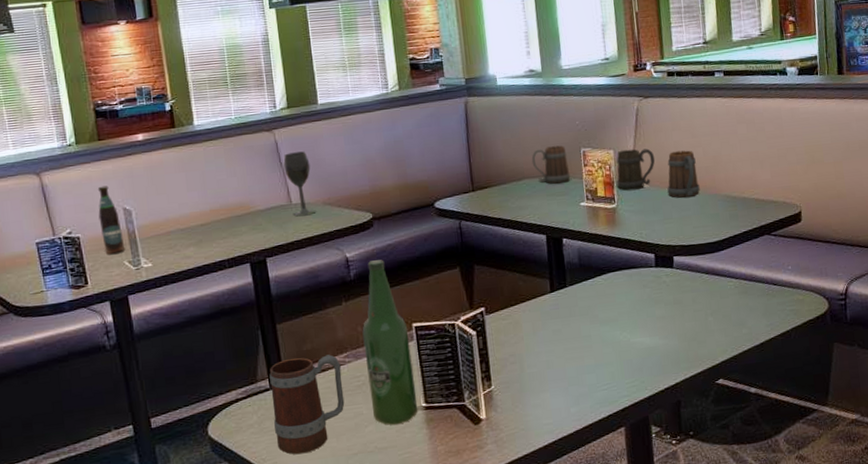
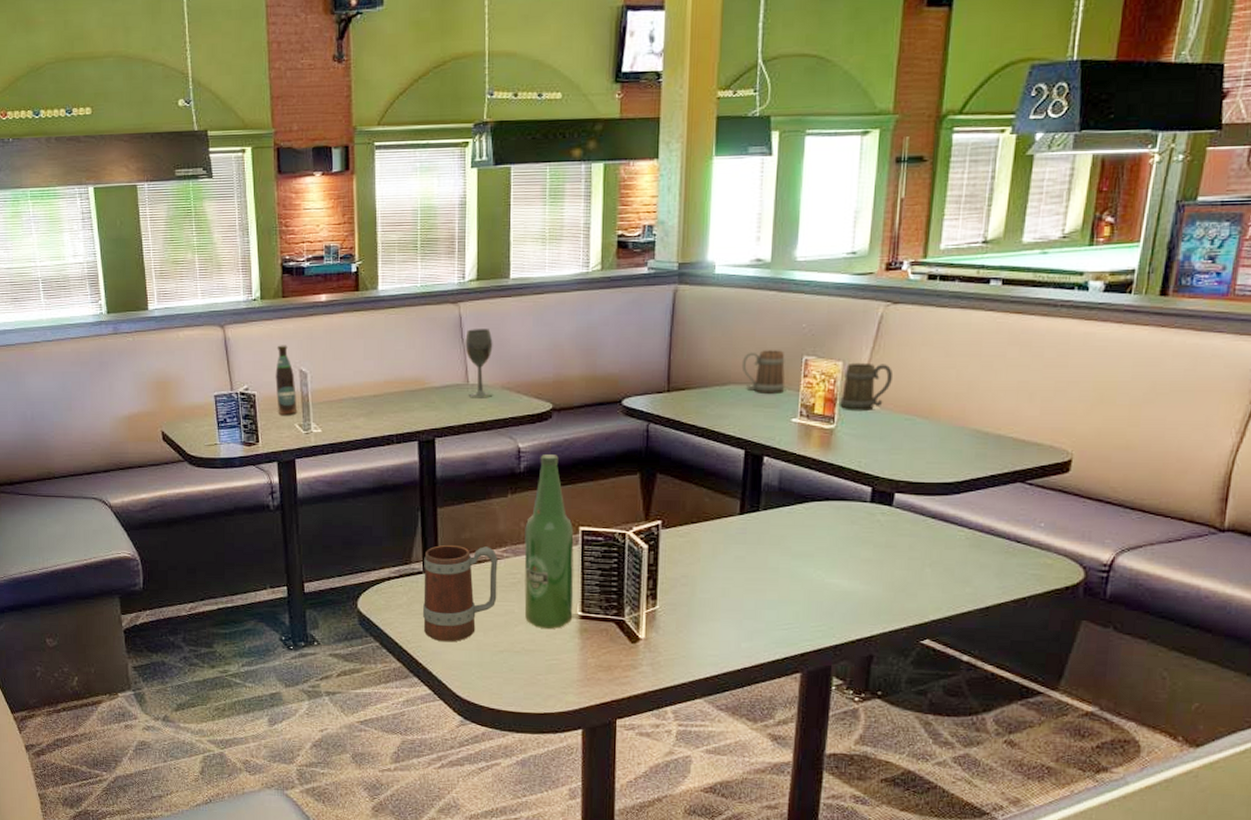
beer mug: present [667,150,700,199] -> none [901,371,945,428]

